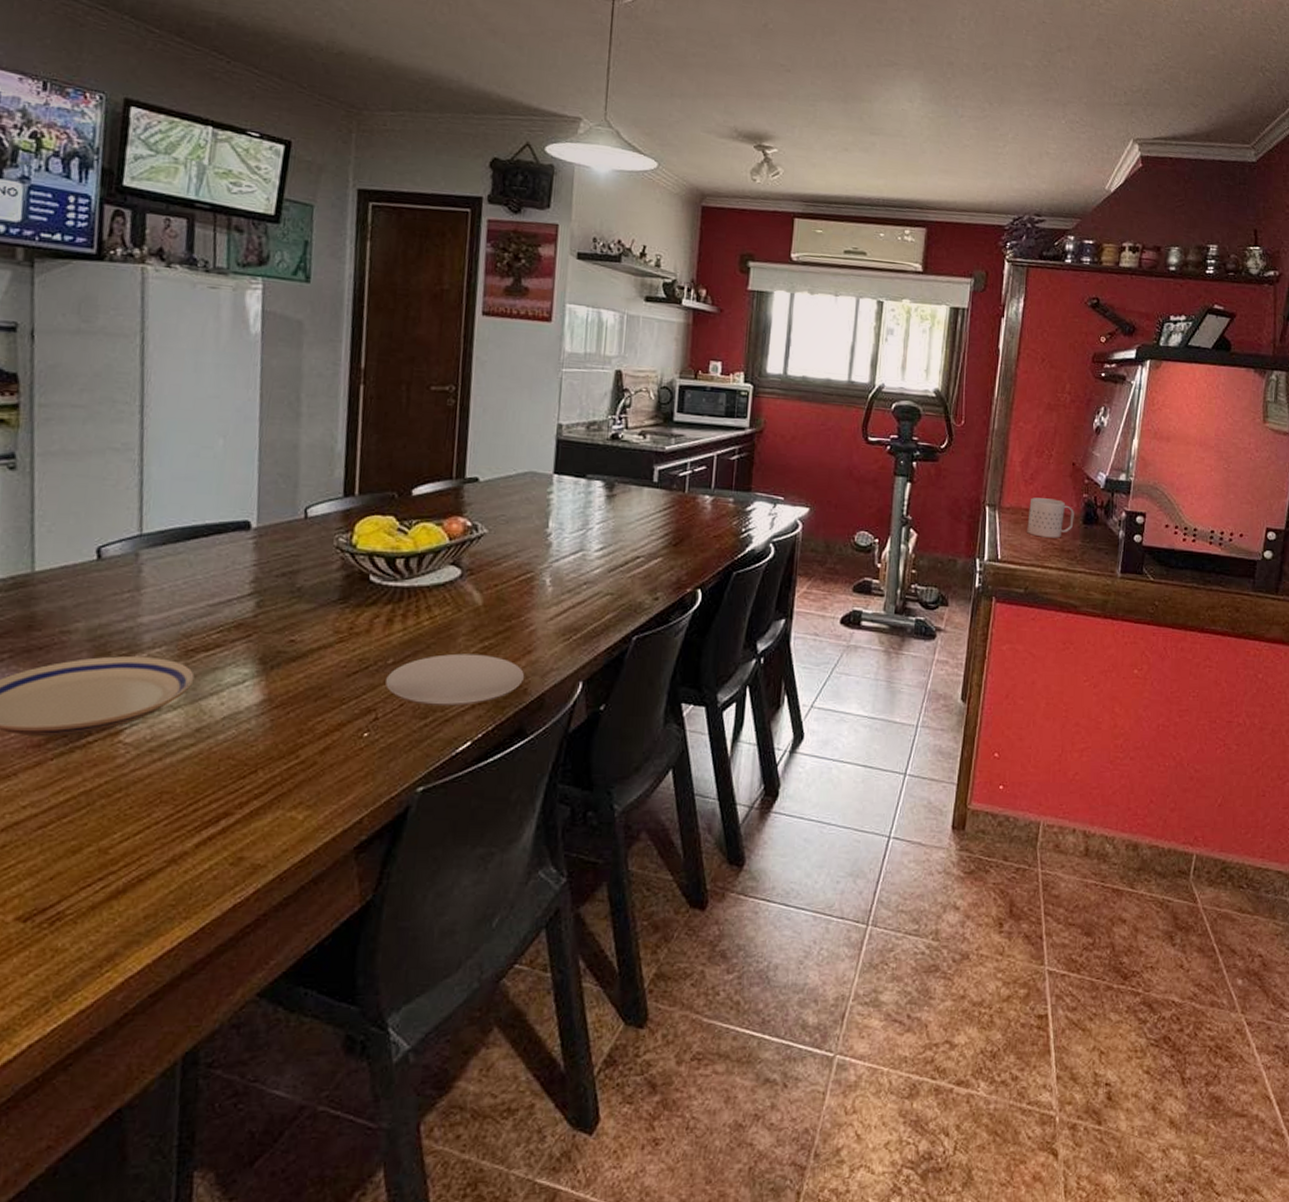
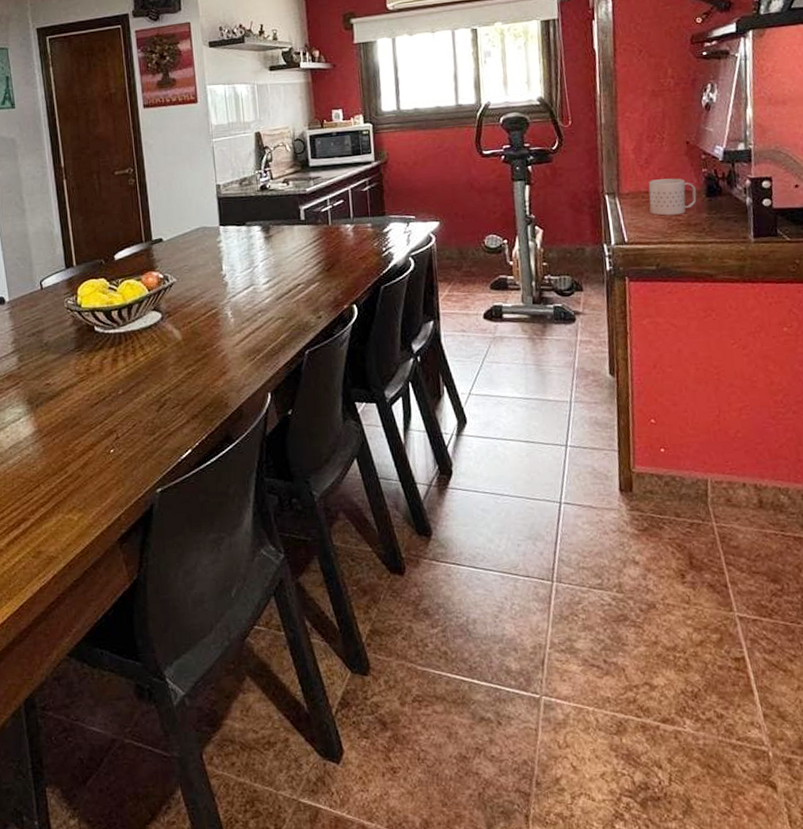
plate: present [385,653,525,707] -> none [120,379,224,424]

